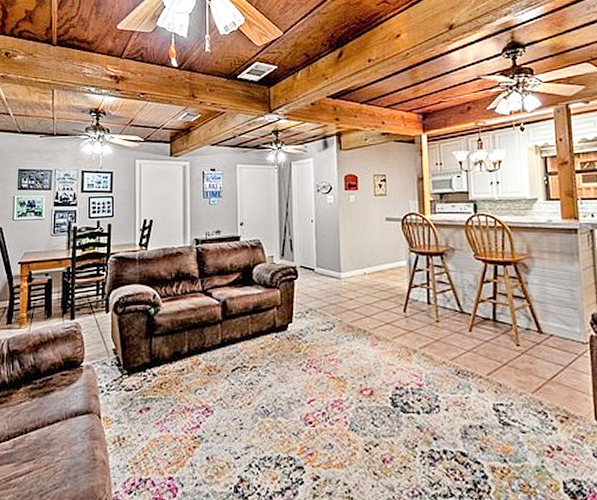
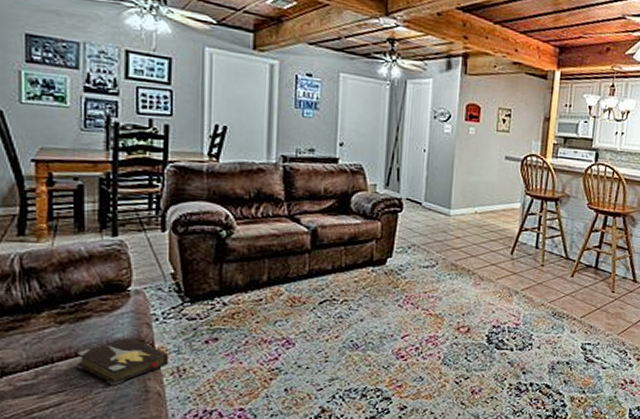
hardback book: none [43,408,112,454] -> present [77,337,169,386]

